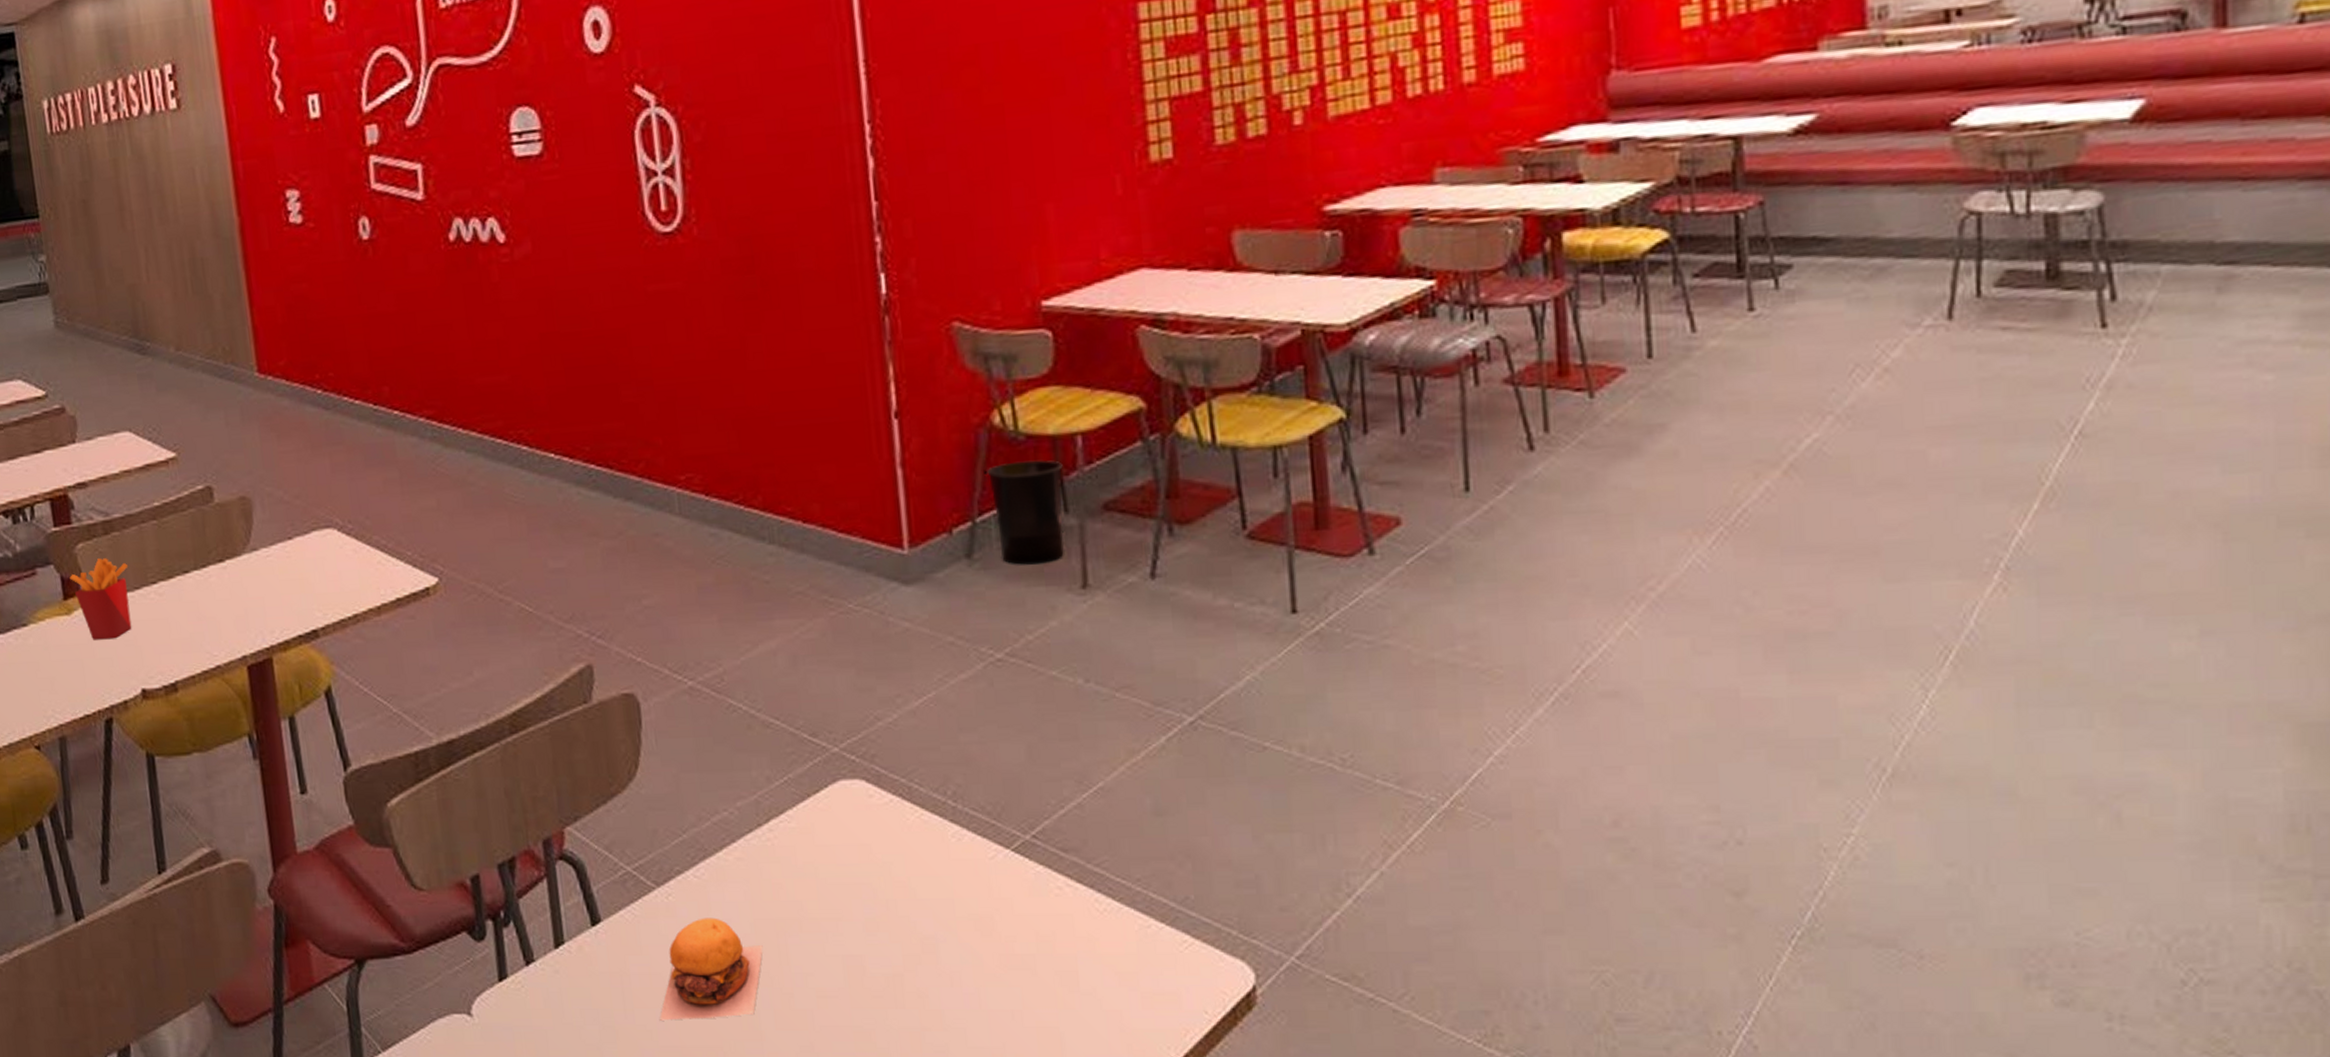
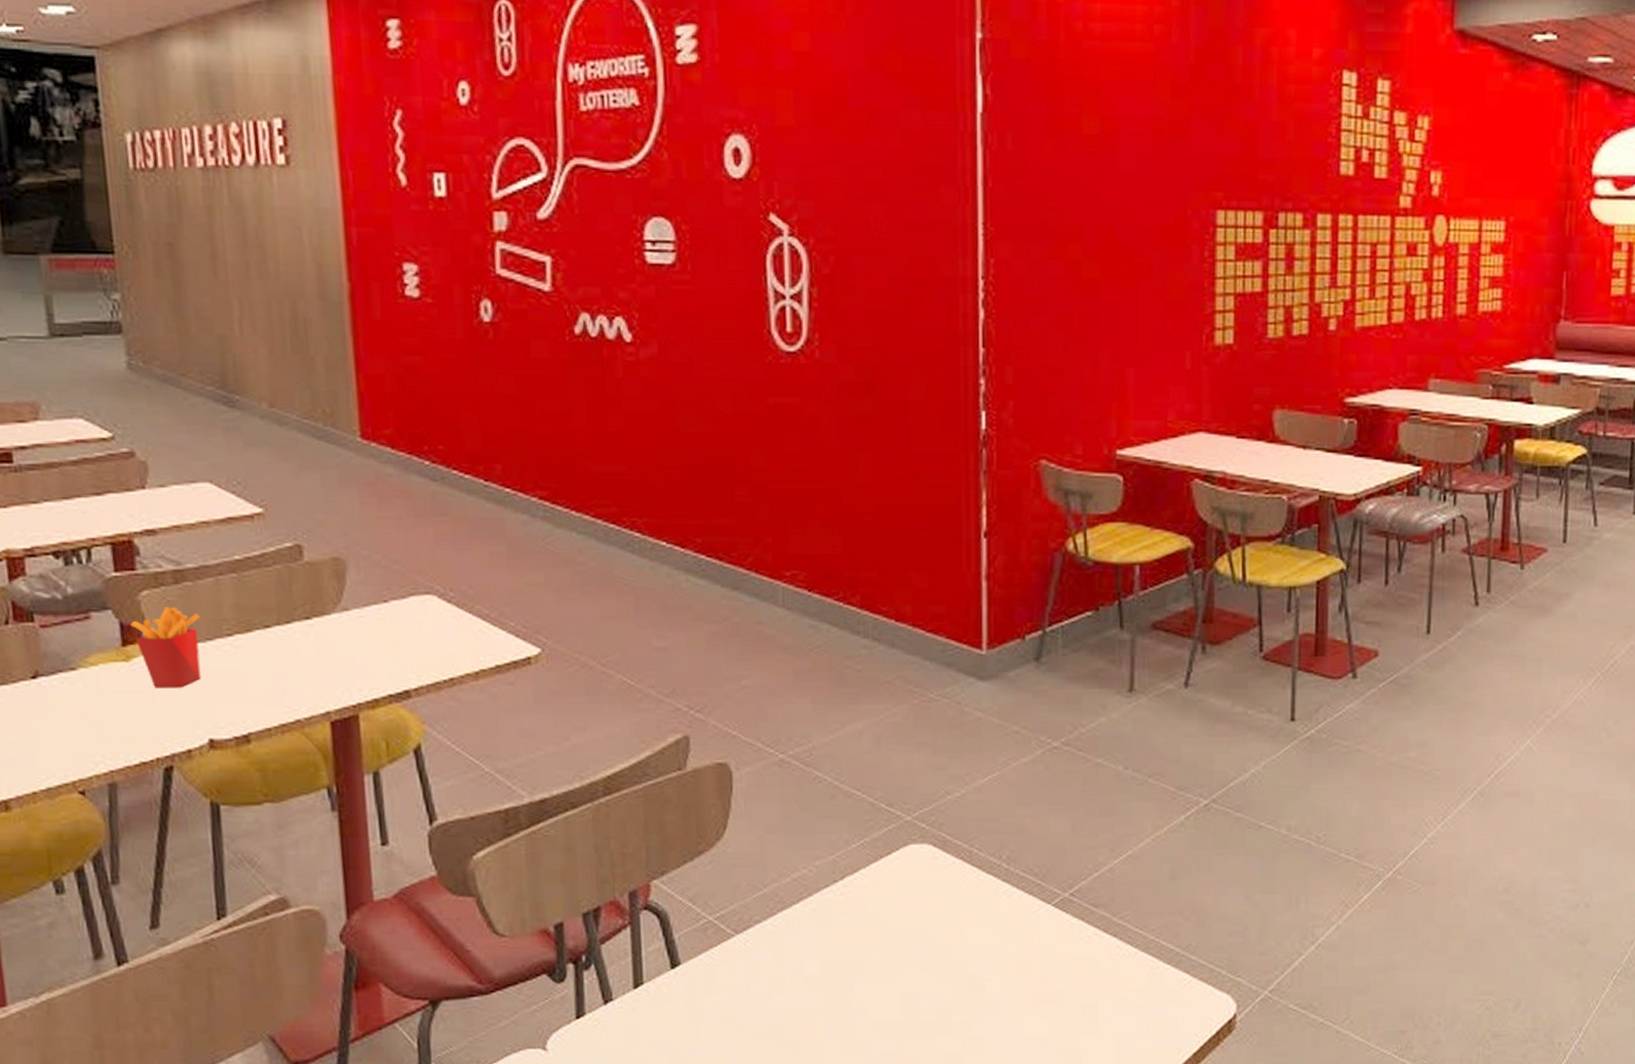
hamburger: present [659,917,763,1021] -> none [729,961,830,1051]
waste bin: present [987,460,1065,565] -> none [1059,583,1122,670]

